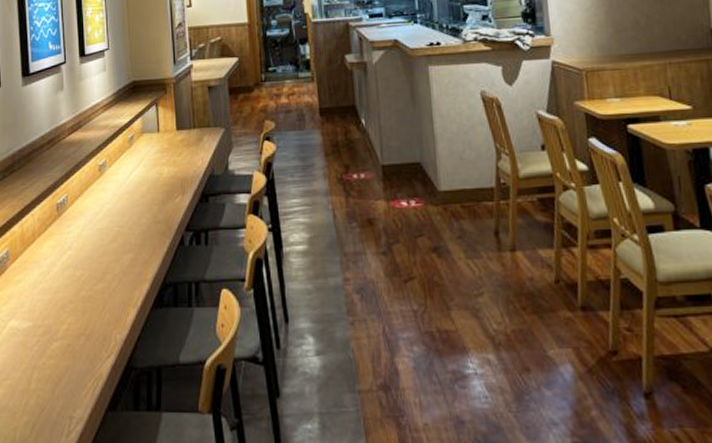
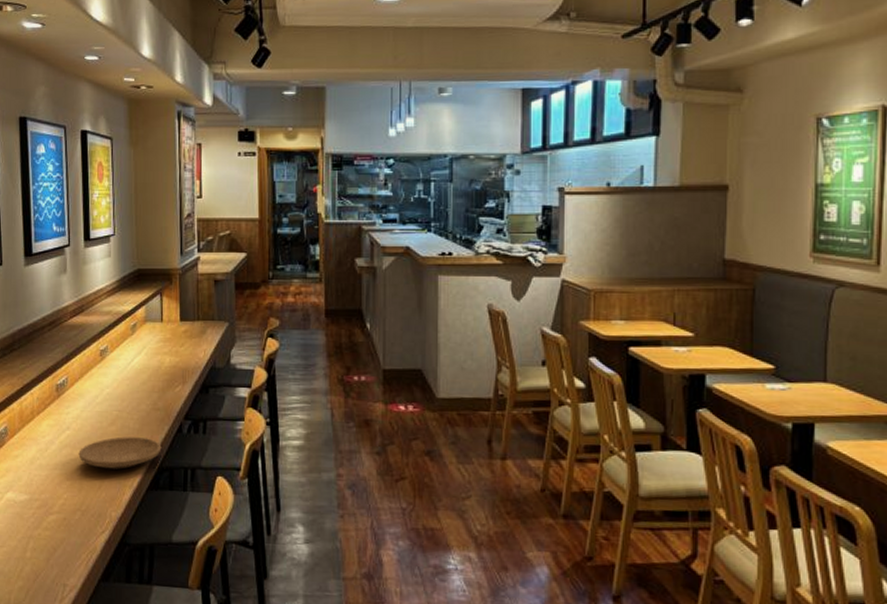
plate: none [81,253,164,288] -> present [78,436,162,470]

